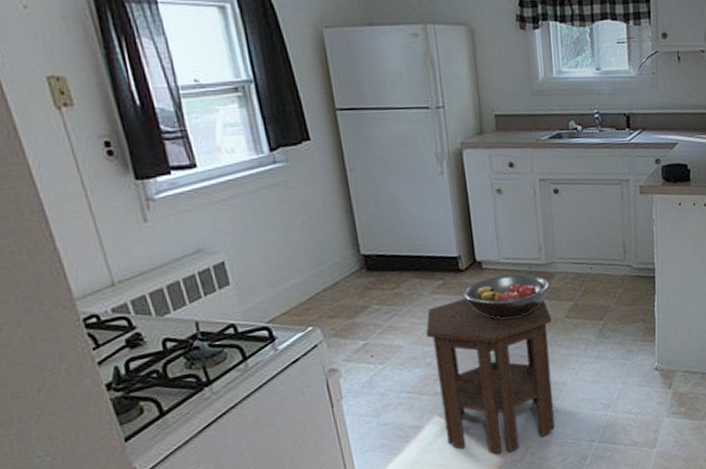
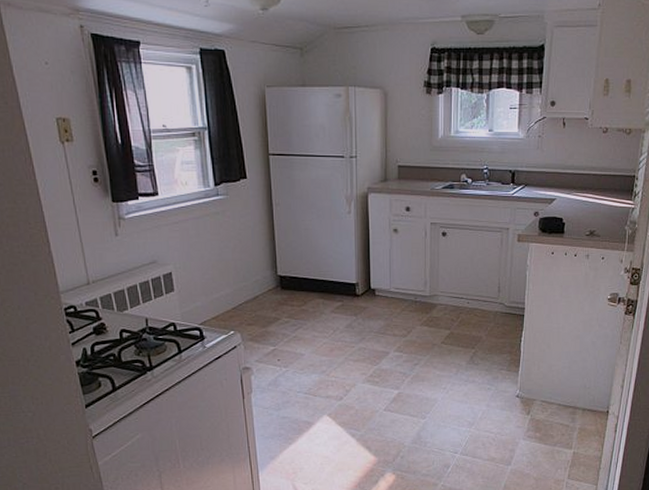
side table: present [426,297,555,454] -> none [324,318,430,454]
fruit bowl: present [463,274,550,319] -> none [357,303,431,339]

